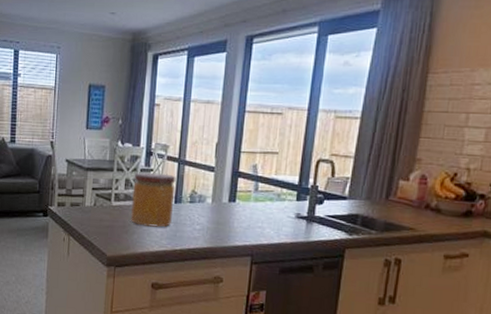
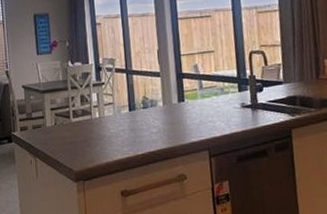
jar: present [130,172,176,228] -> none [88,85,130,137]

